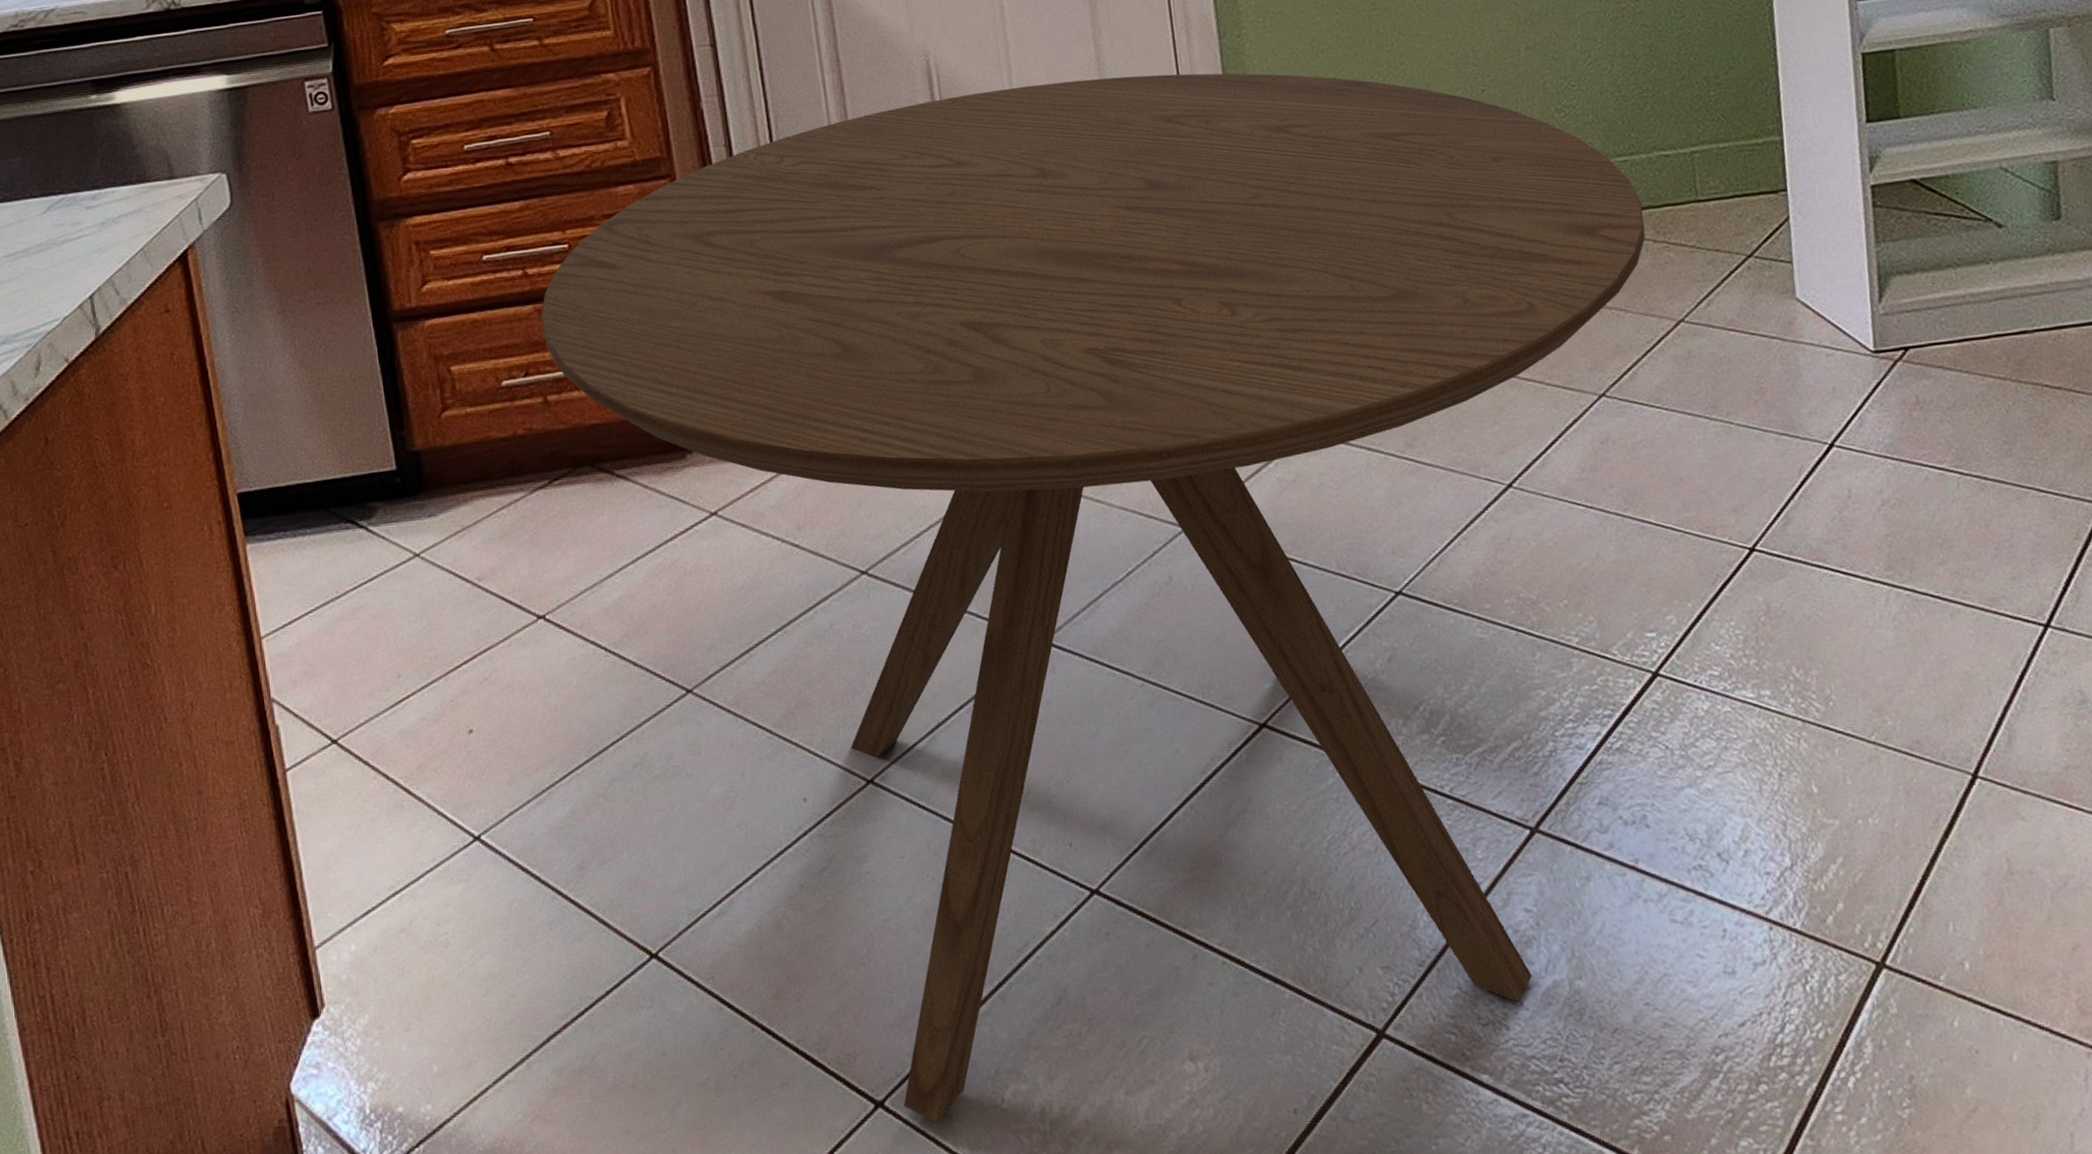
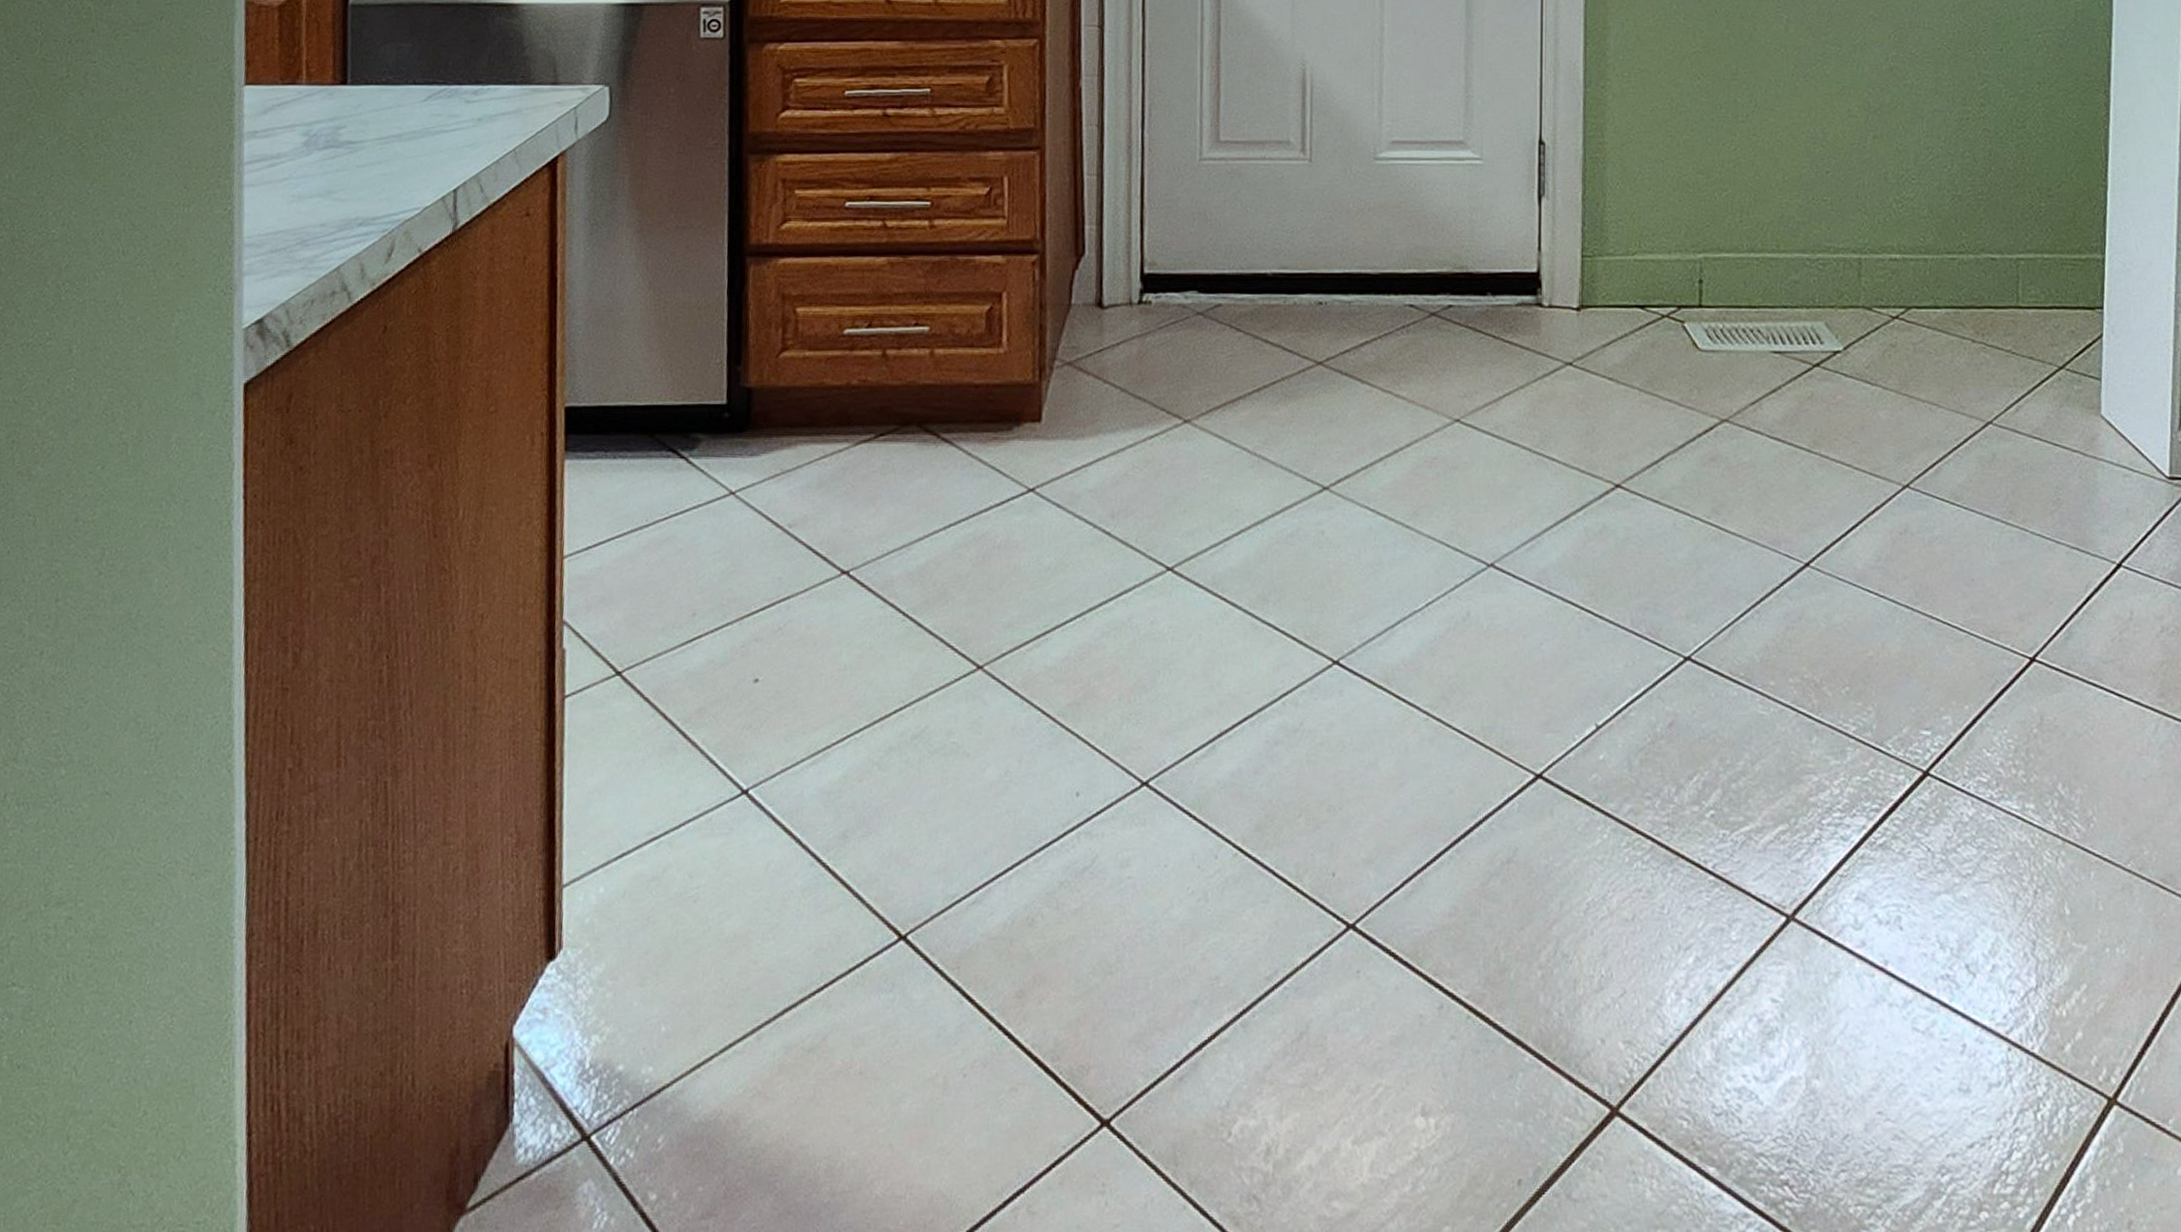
dining table: present [541,73,1646,1123] -> none [892,107,1966,1150]

